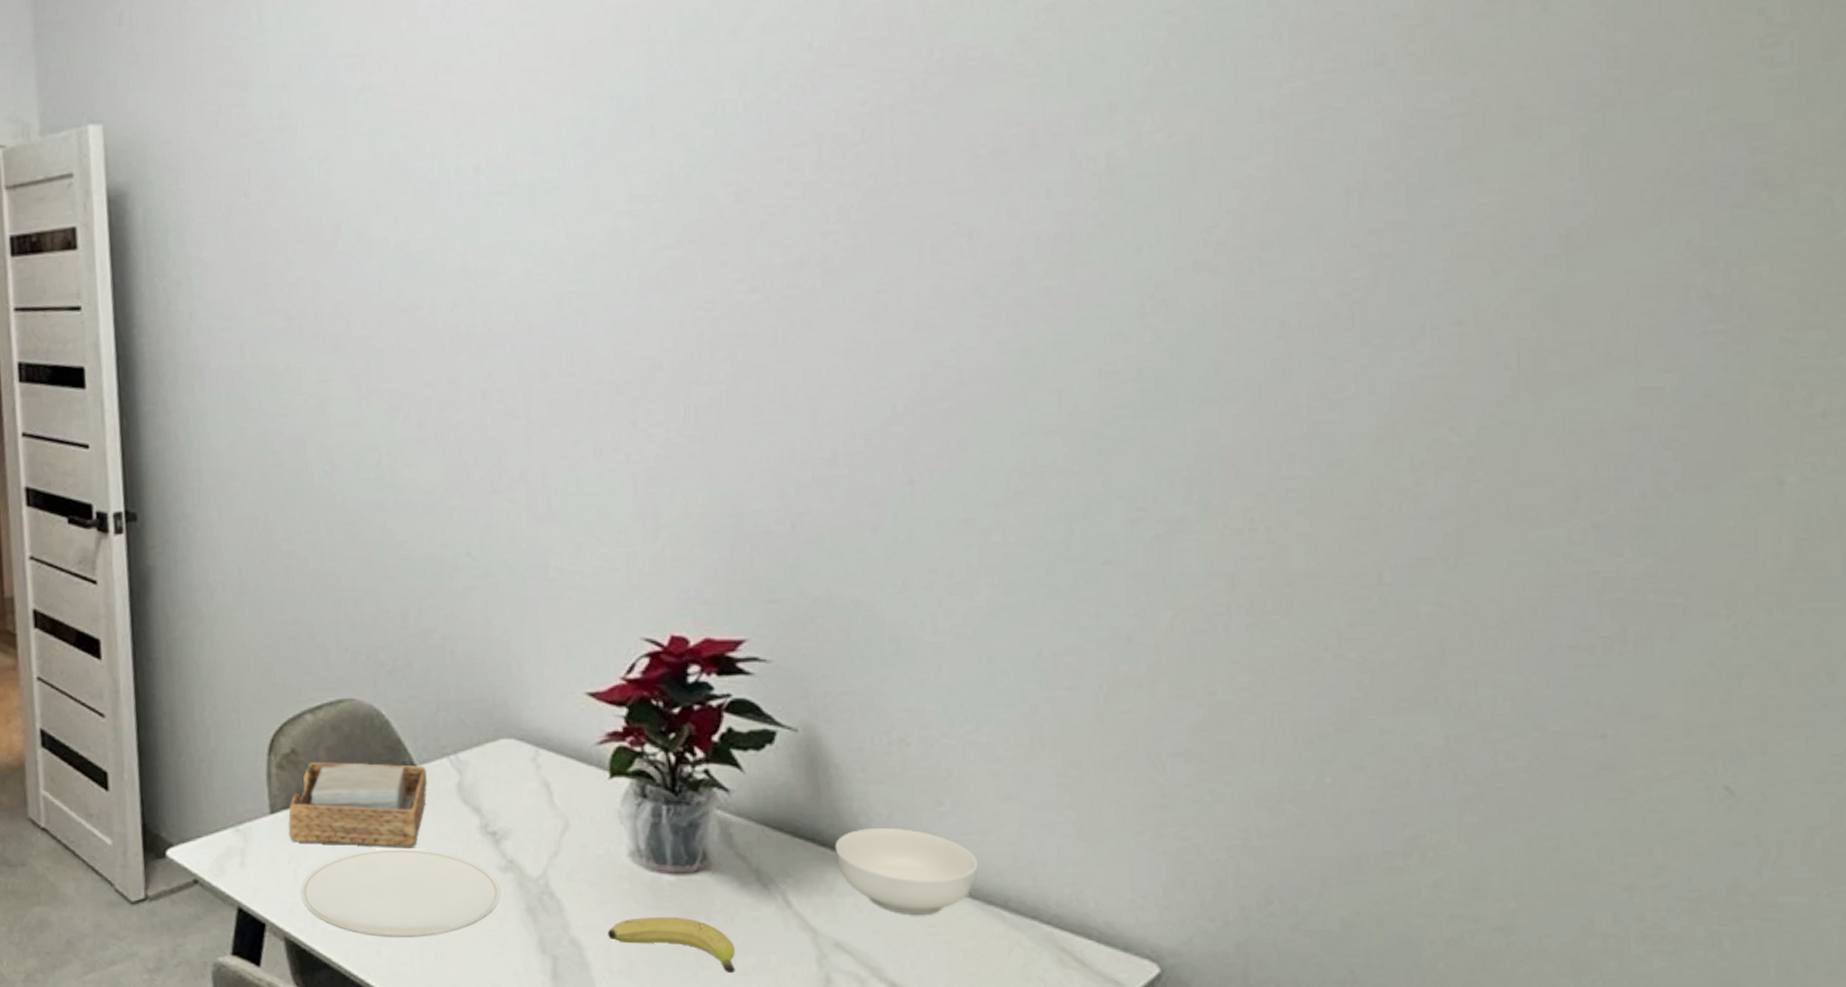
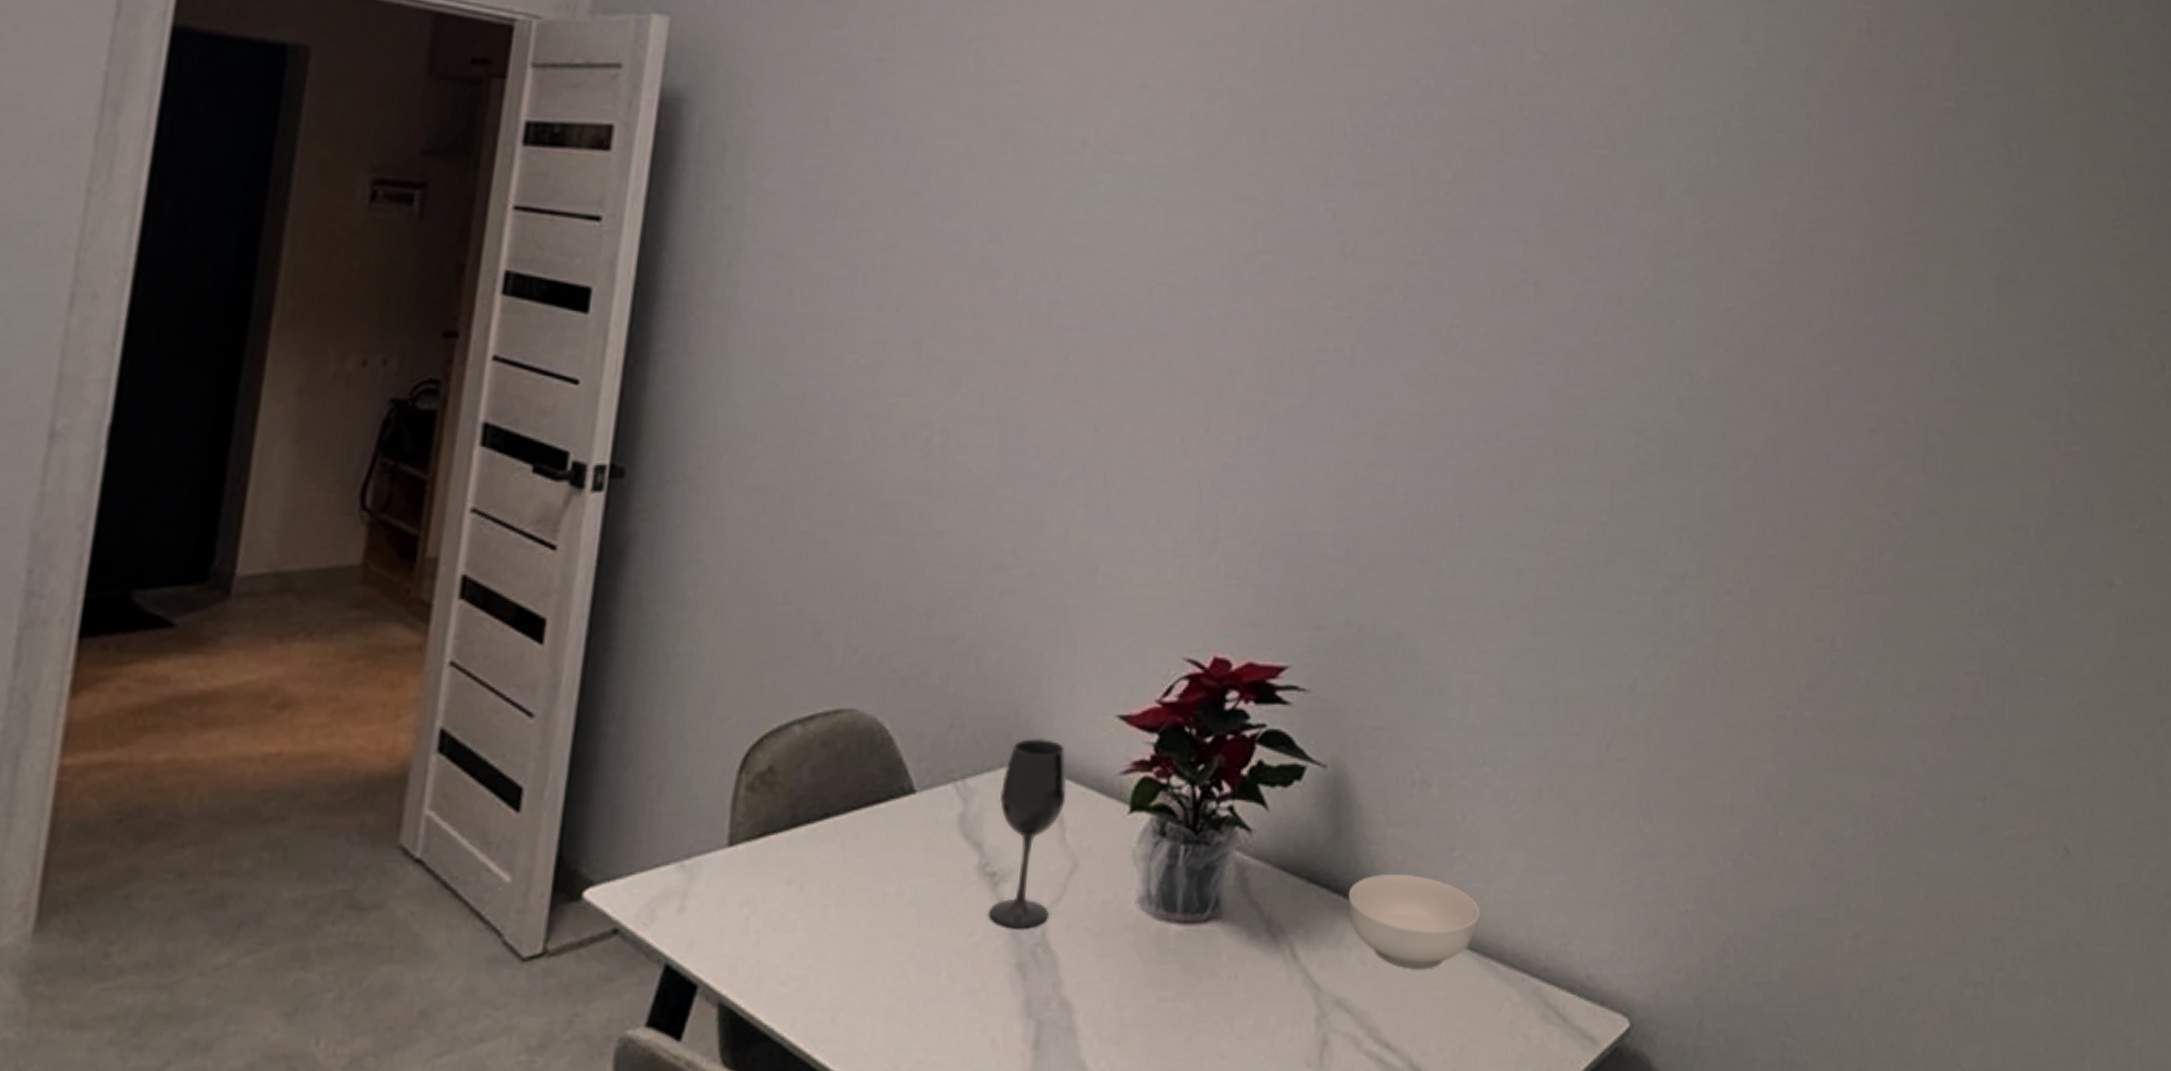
napkin holder: present [288,762,428,847] -> none [746,784,927,890]
plate: present [300,848,501,939] -> none [748,891,991,1002]
wine glass: none [489,715,550,879] -> present [988,737,1067,929]
fruit: present [608,916,736,974] -> none [1102,972,1235,1037]

